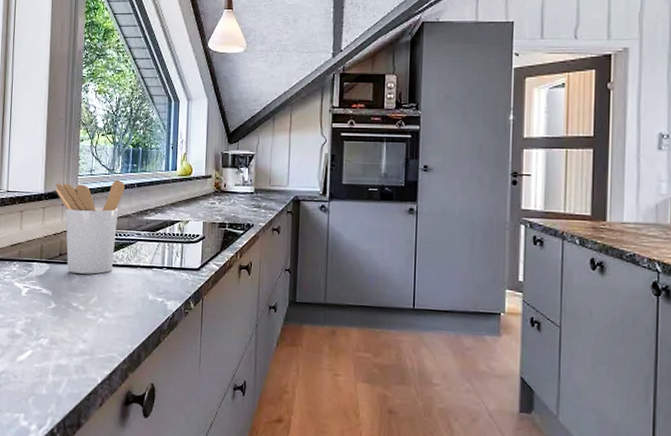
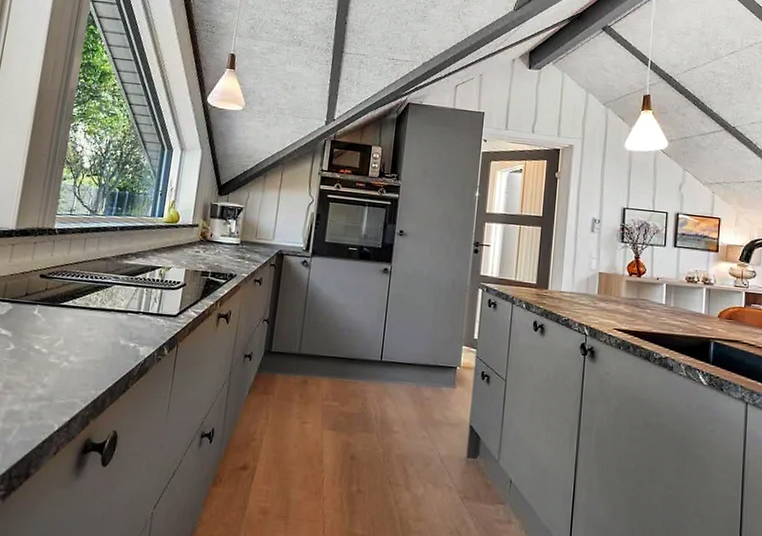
utensil holder: present [56,179,125,274] -> none [29,220,107,317]

